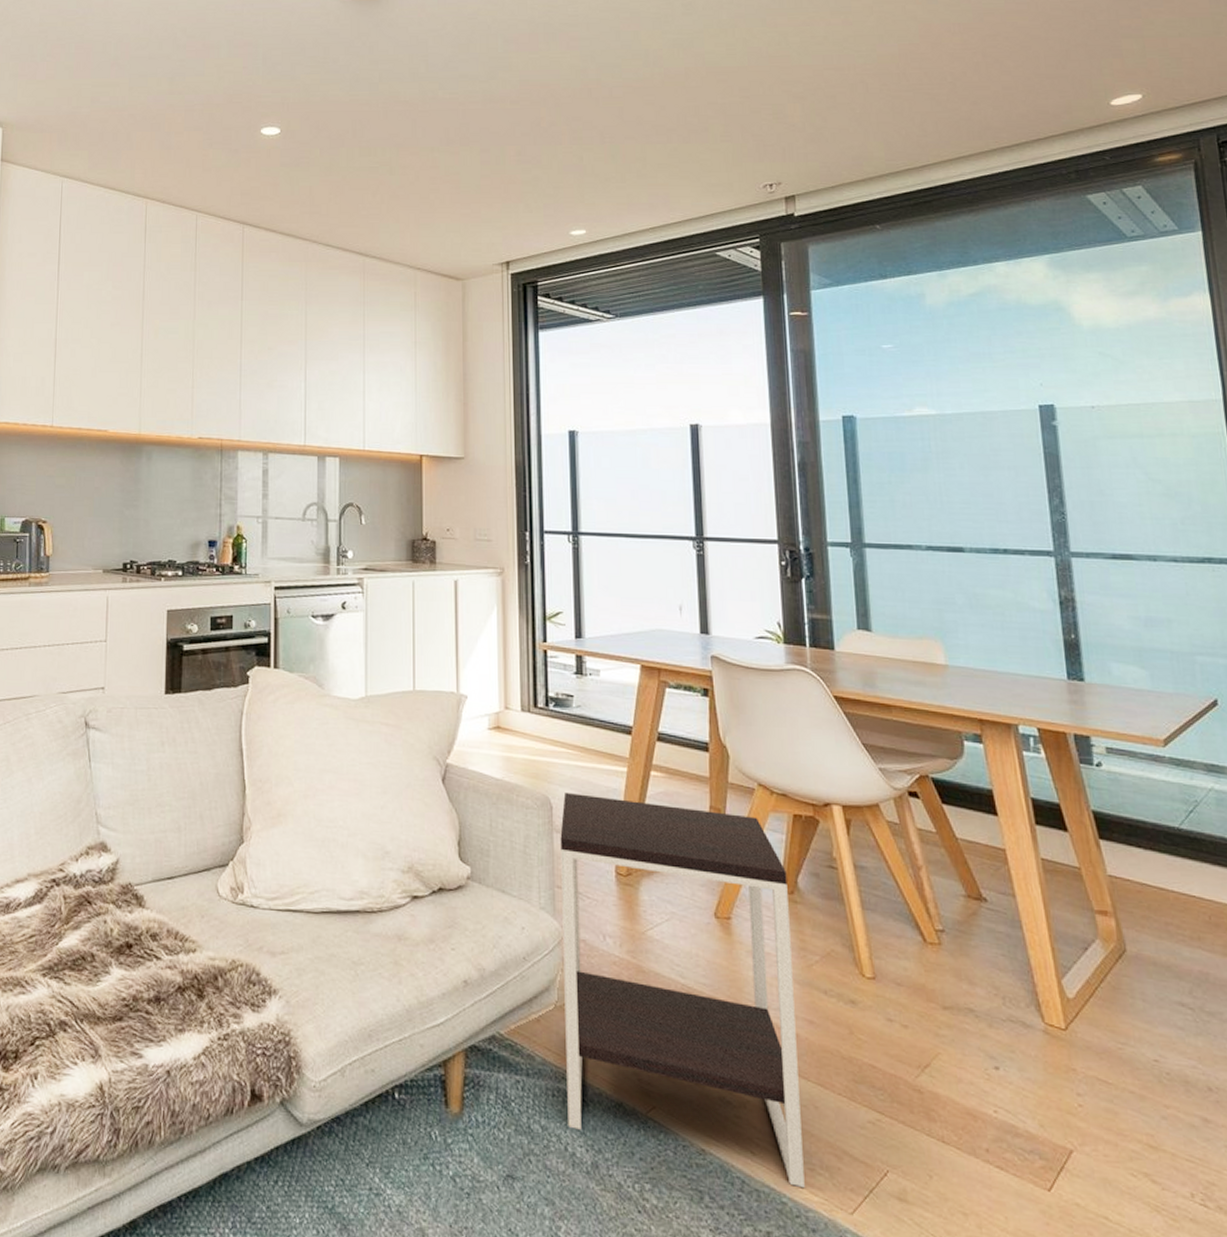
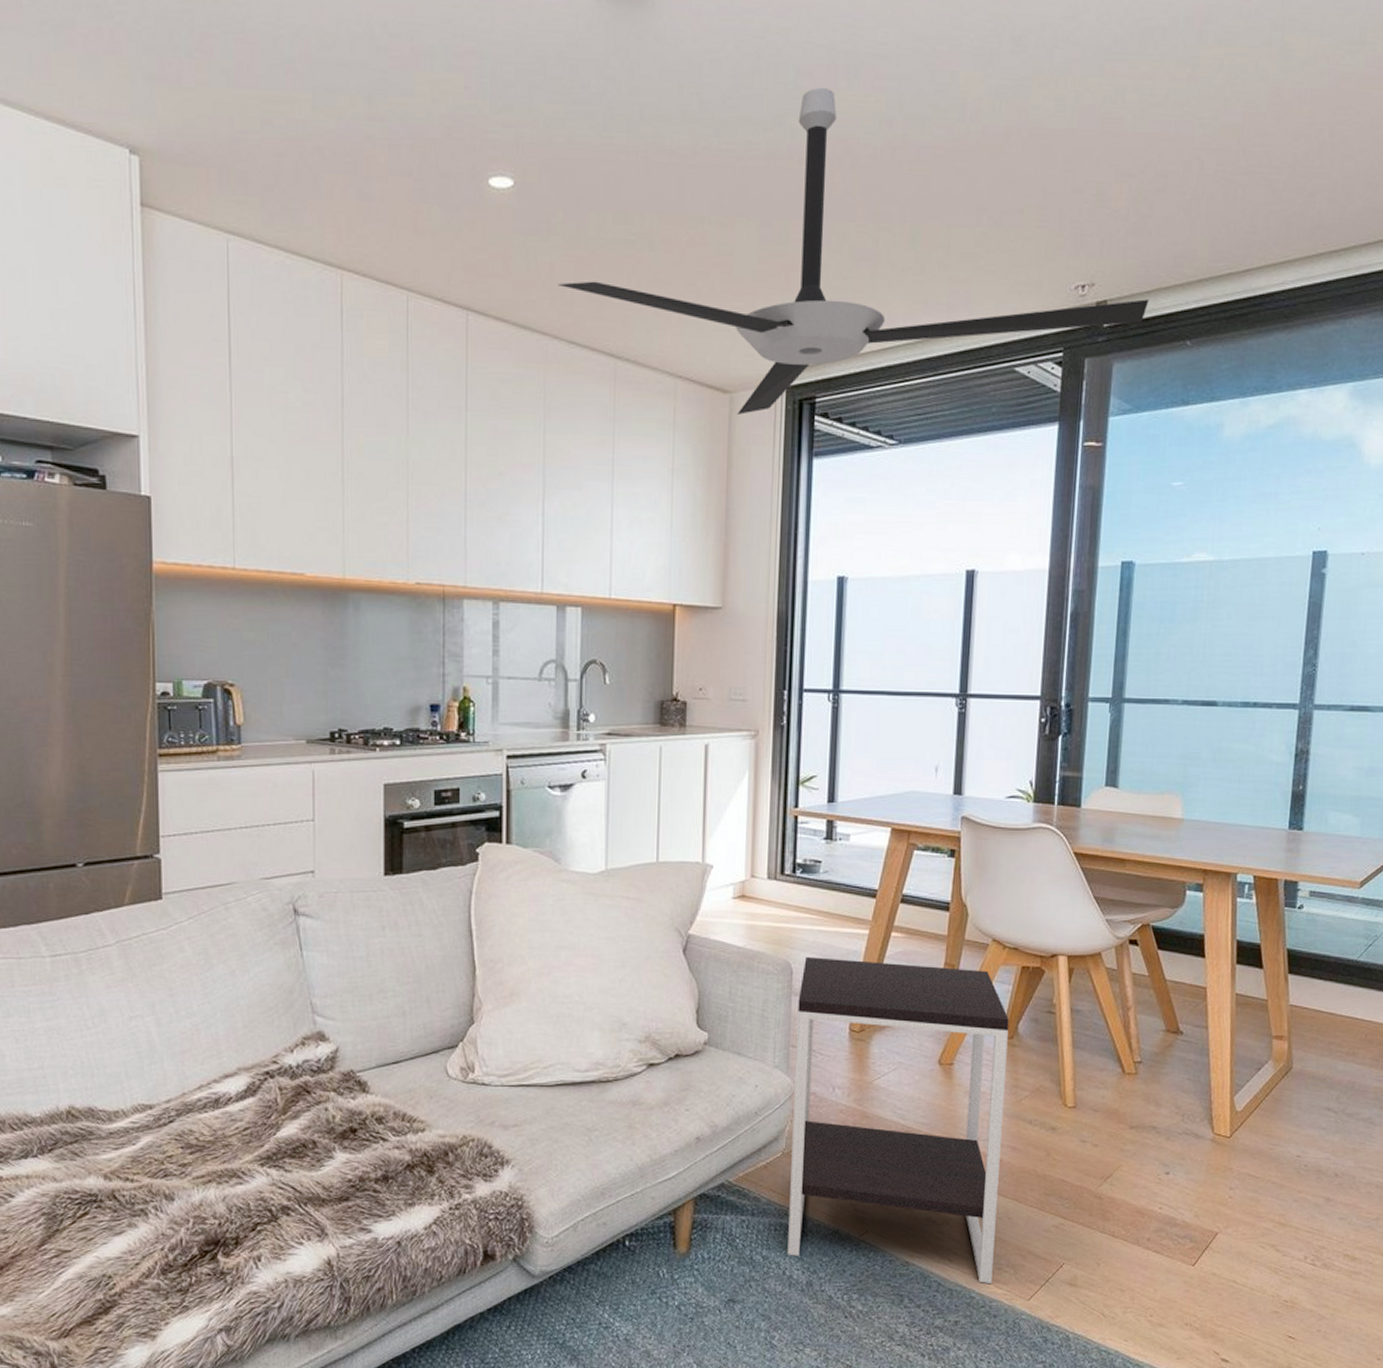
ceiling fan: none [315,49,835,297] -> present [557,87,1150,415]

